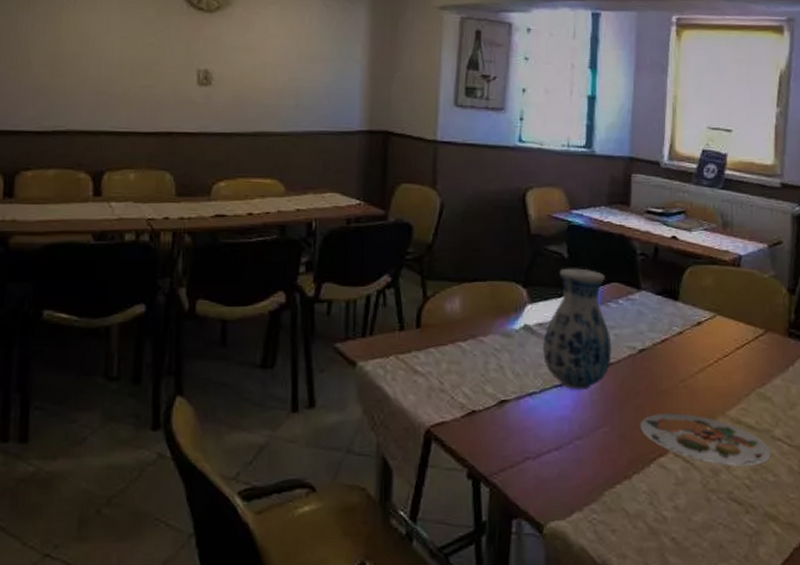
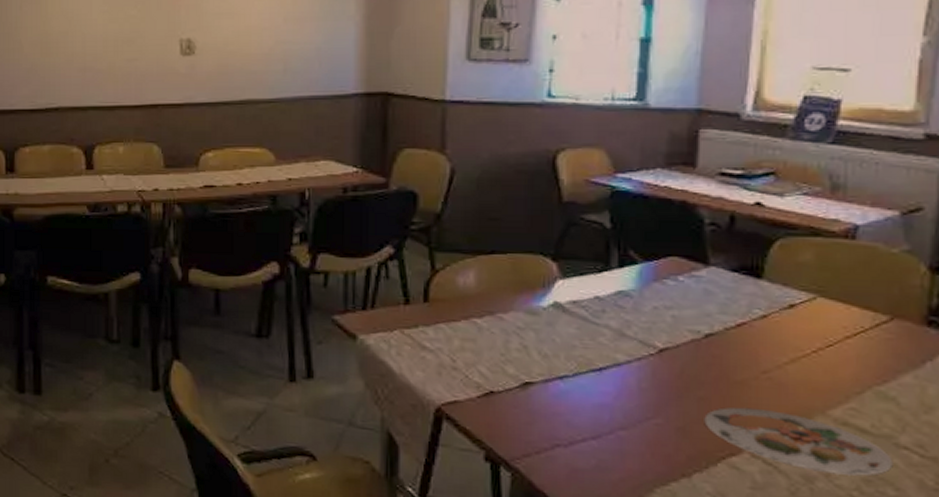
vase: present [543,268,612,391] -> none [578,239,668,377]

